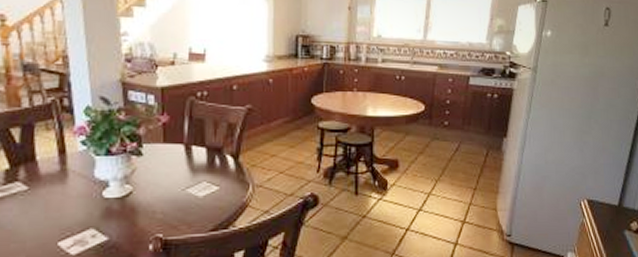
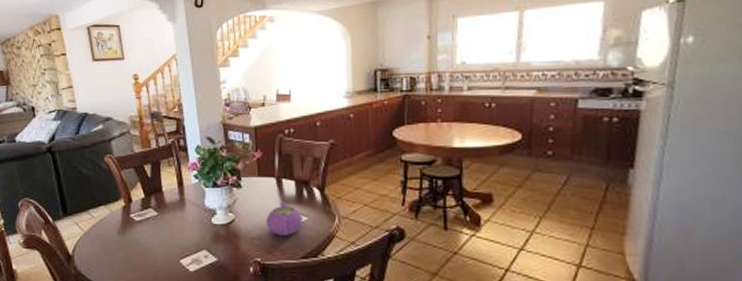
teapot: none [171,170,213,209] -> present [266,201,302,237]

